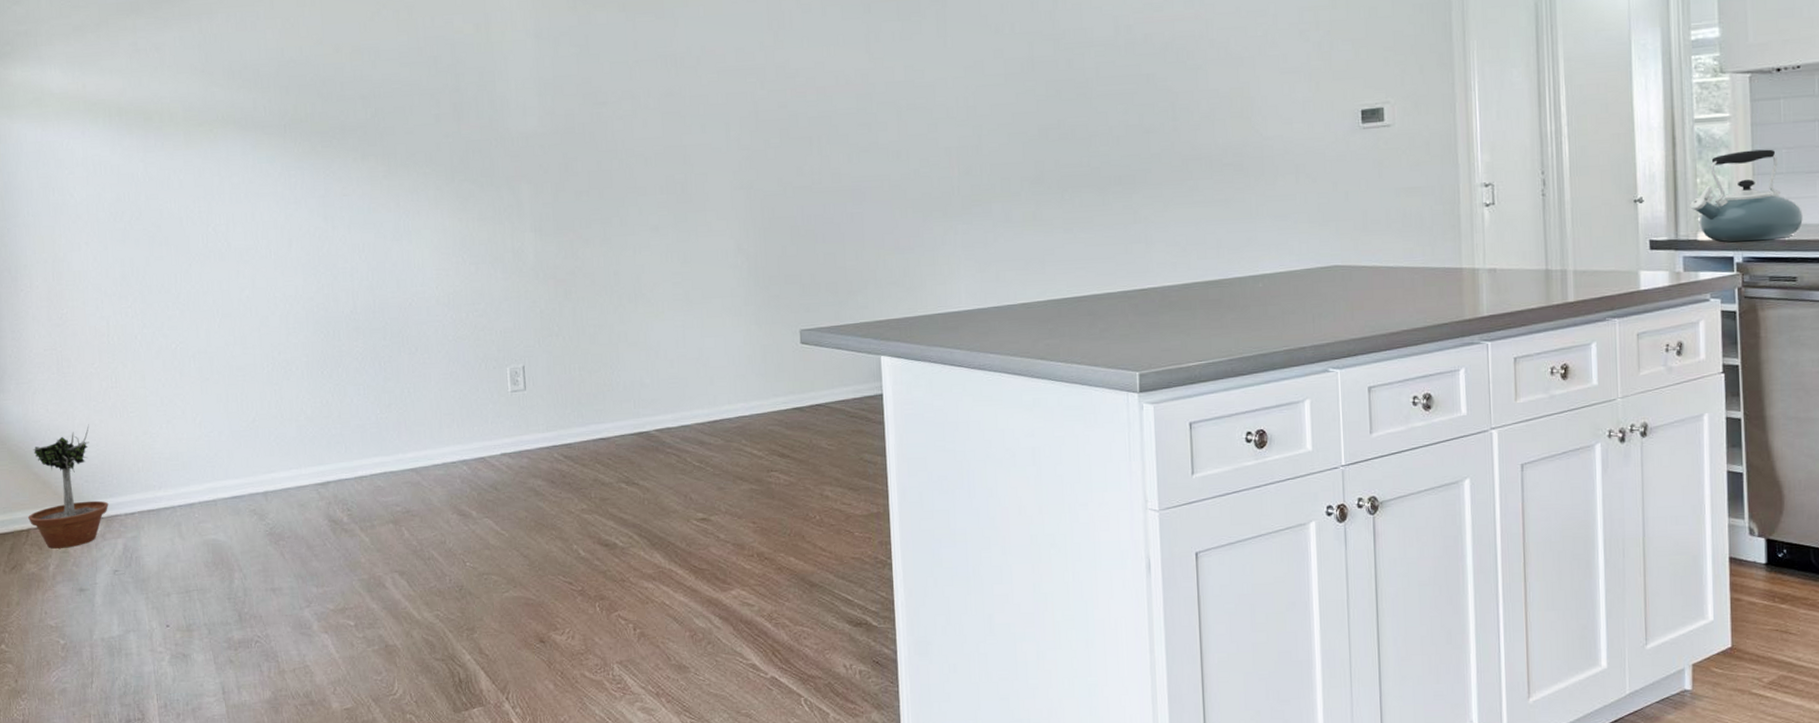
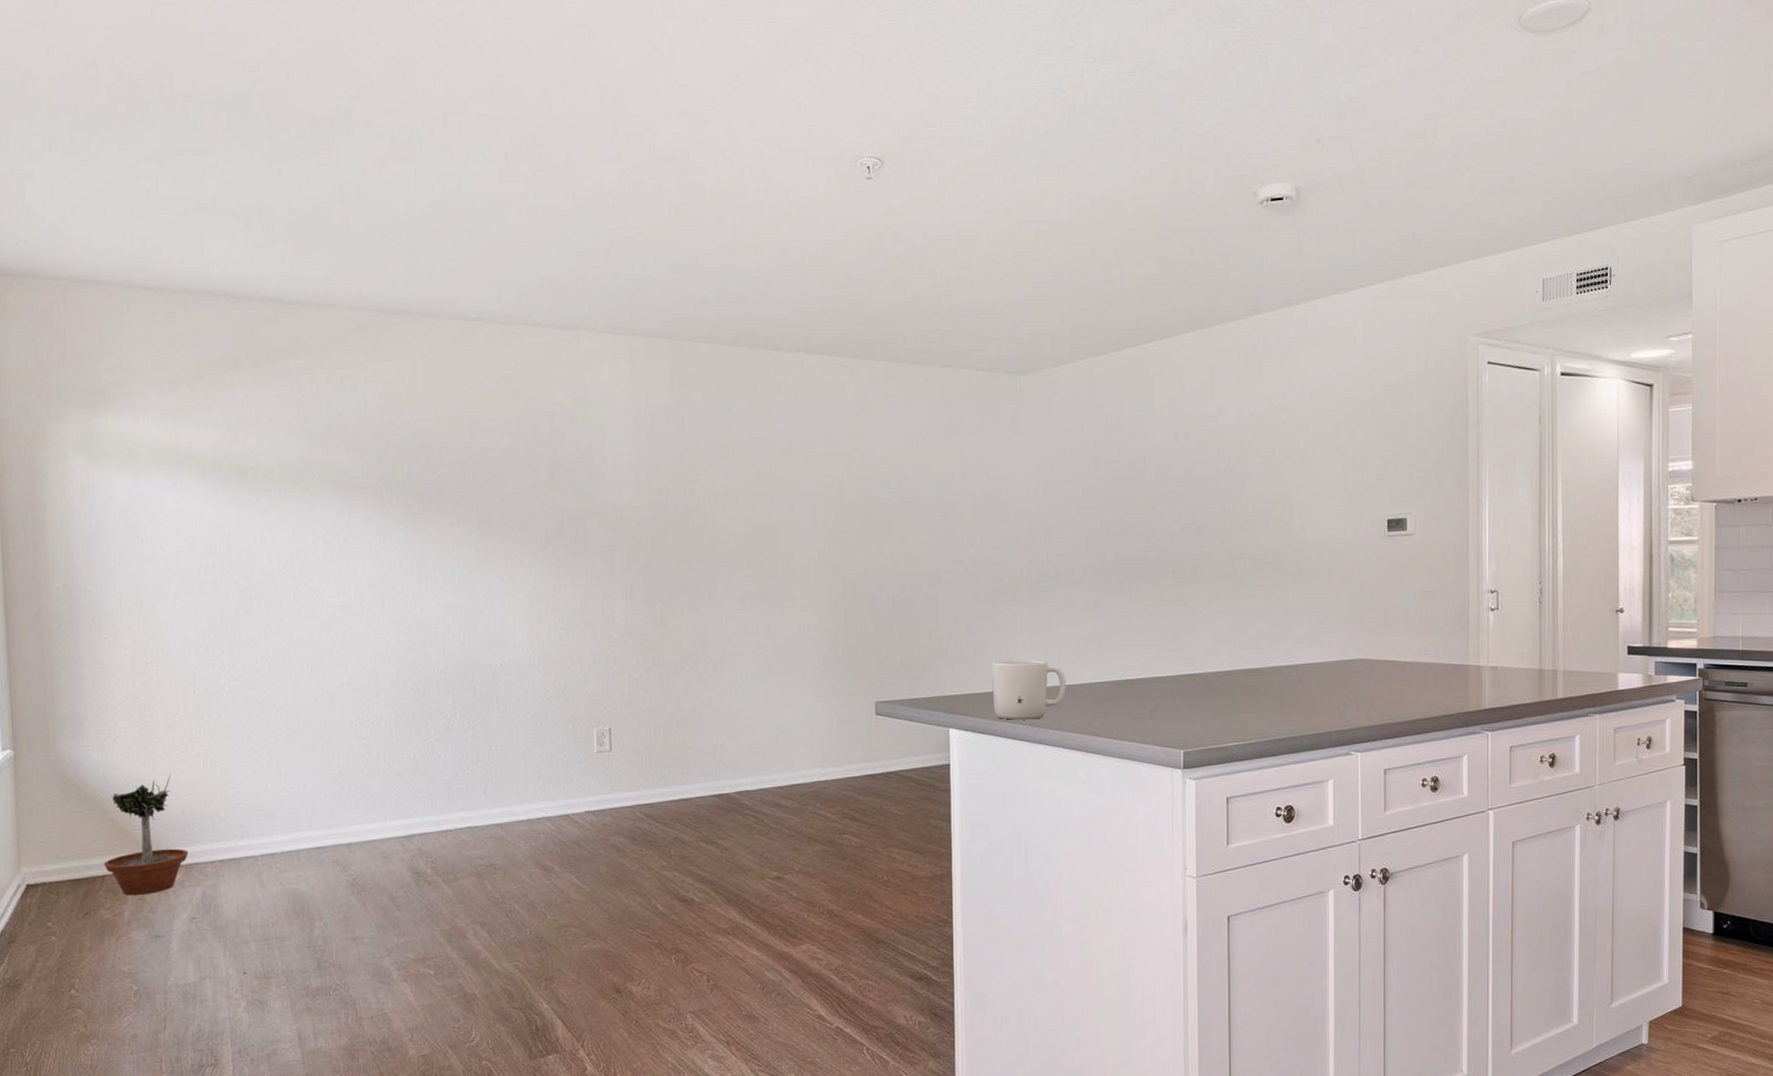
mug: none [924,279,1006,345] -> present [992,659,1066,720]
kettle: present [1690,149,1803,244] -> none [1662,570,1754,652]

